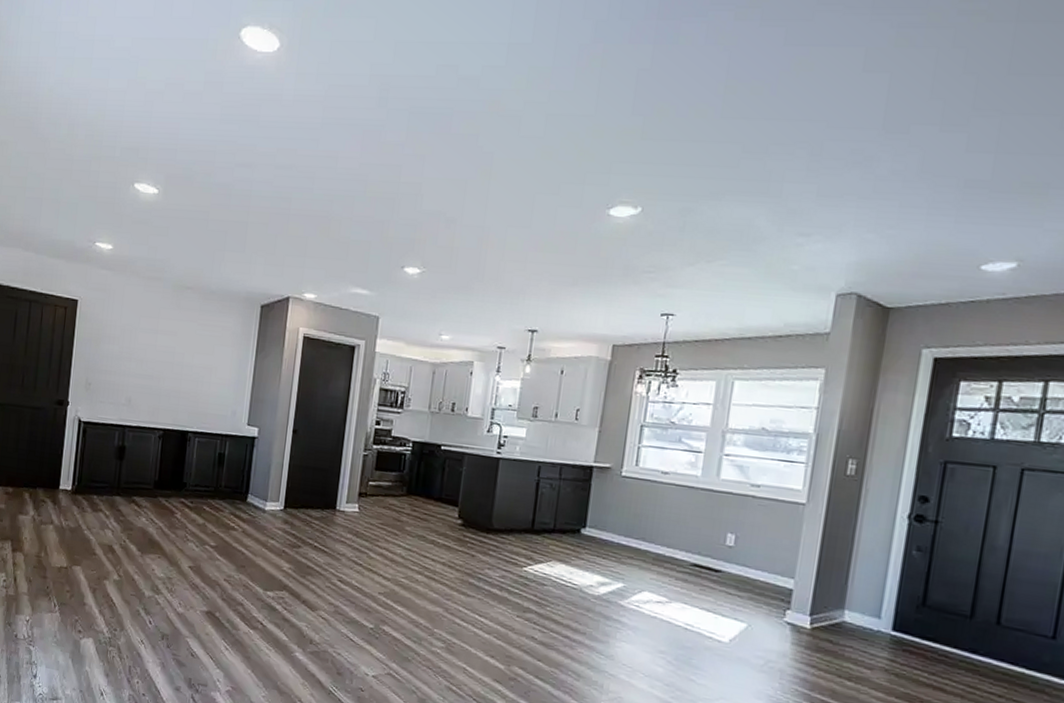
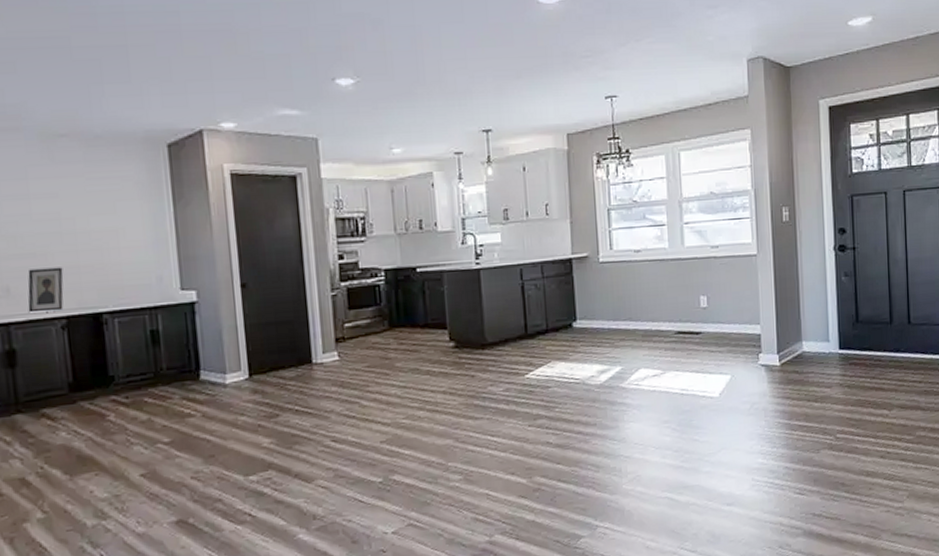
picture frame: none [139,387,169,424] -> present [27,267,64,313]

